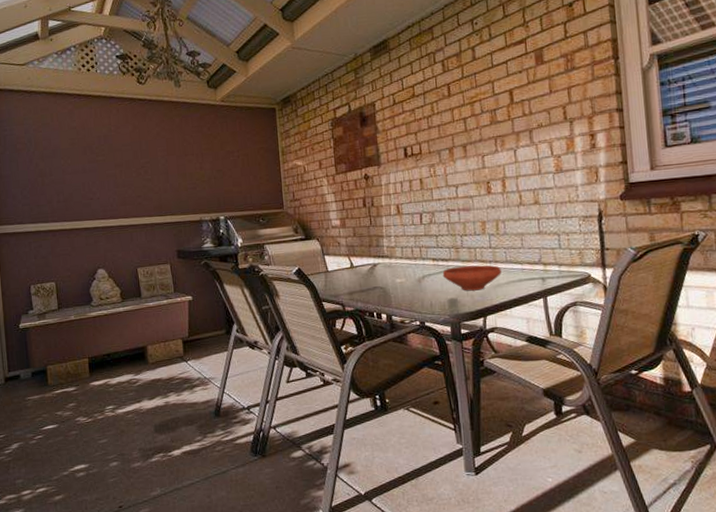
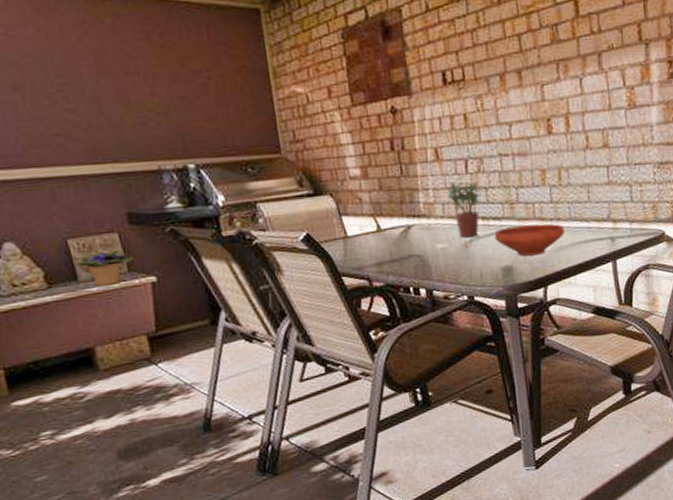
potted flower: none [142,276,178,303] -> present [77,250,134,287]
potted plant: none [404,229,432,275] -> present [445,180,481,238]

